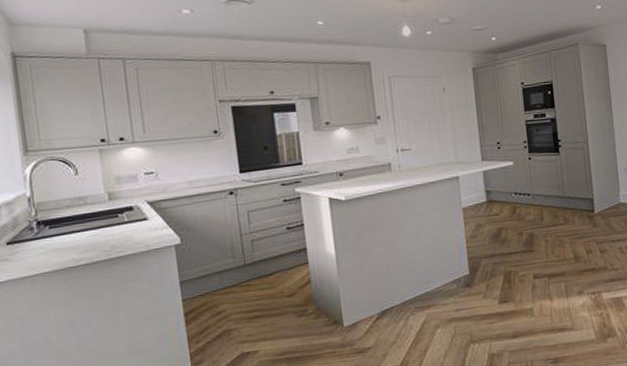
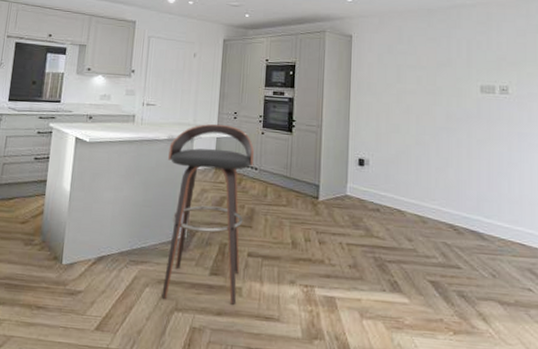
bar stool: none [434,156,530,335] -> present [161,123,254,305]

